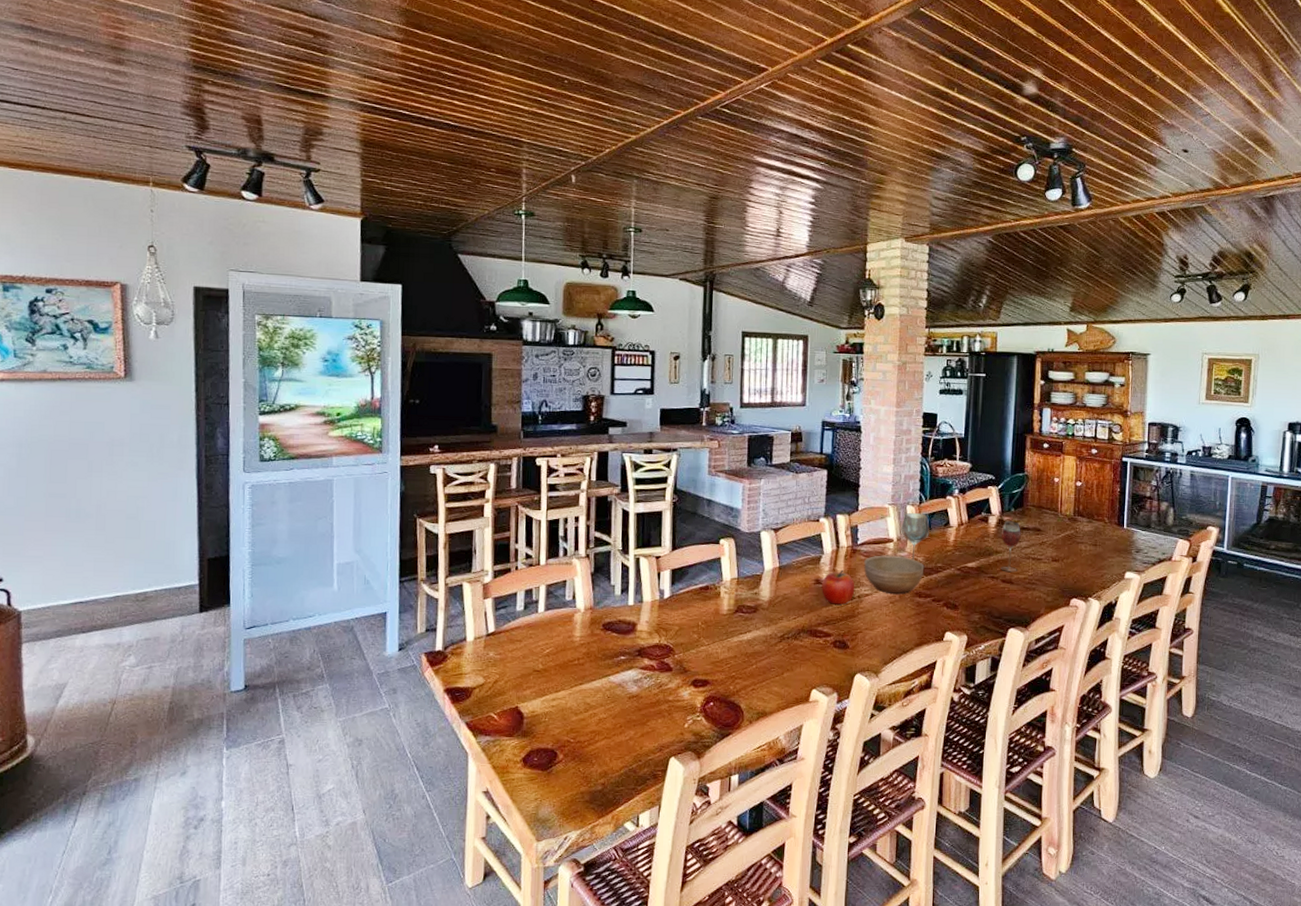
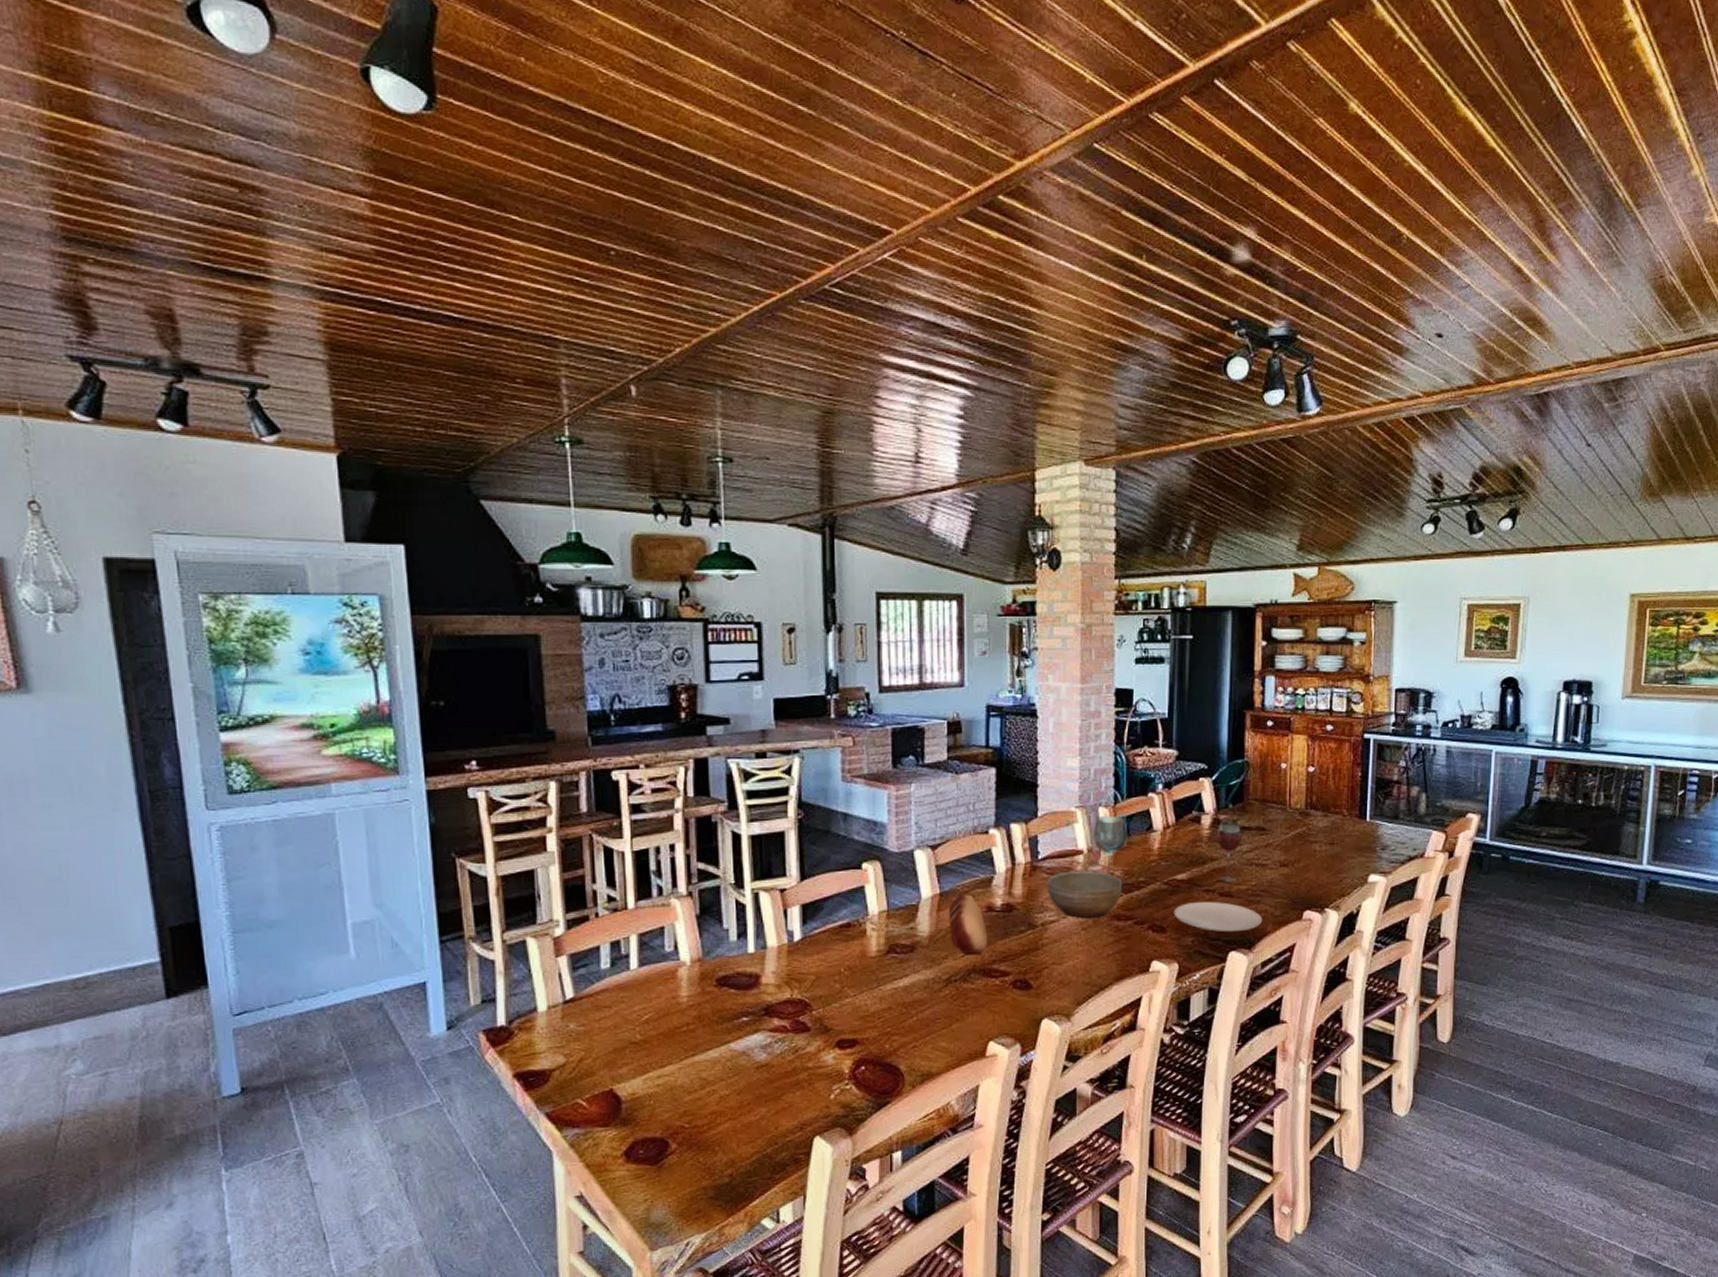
bread loaf: none [785,567,815,619] -> present [948,893,988,956]
fruit: present [822,570,855,605] -> none [995,892,1037,936]
plate: none [964,586,1037,613] -> present [1174,901,1263,932]

